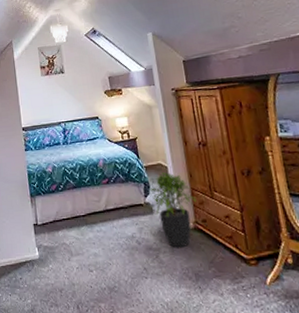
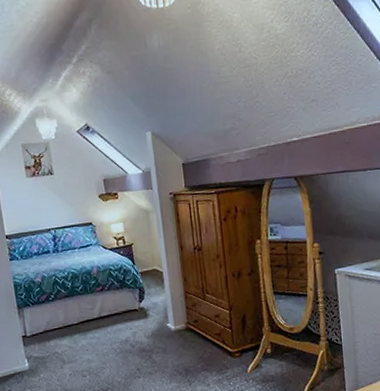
potted plant: present [149,172,197,248] -> none [144,277,190,348]

